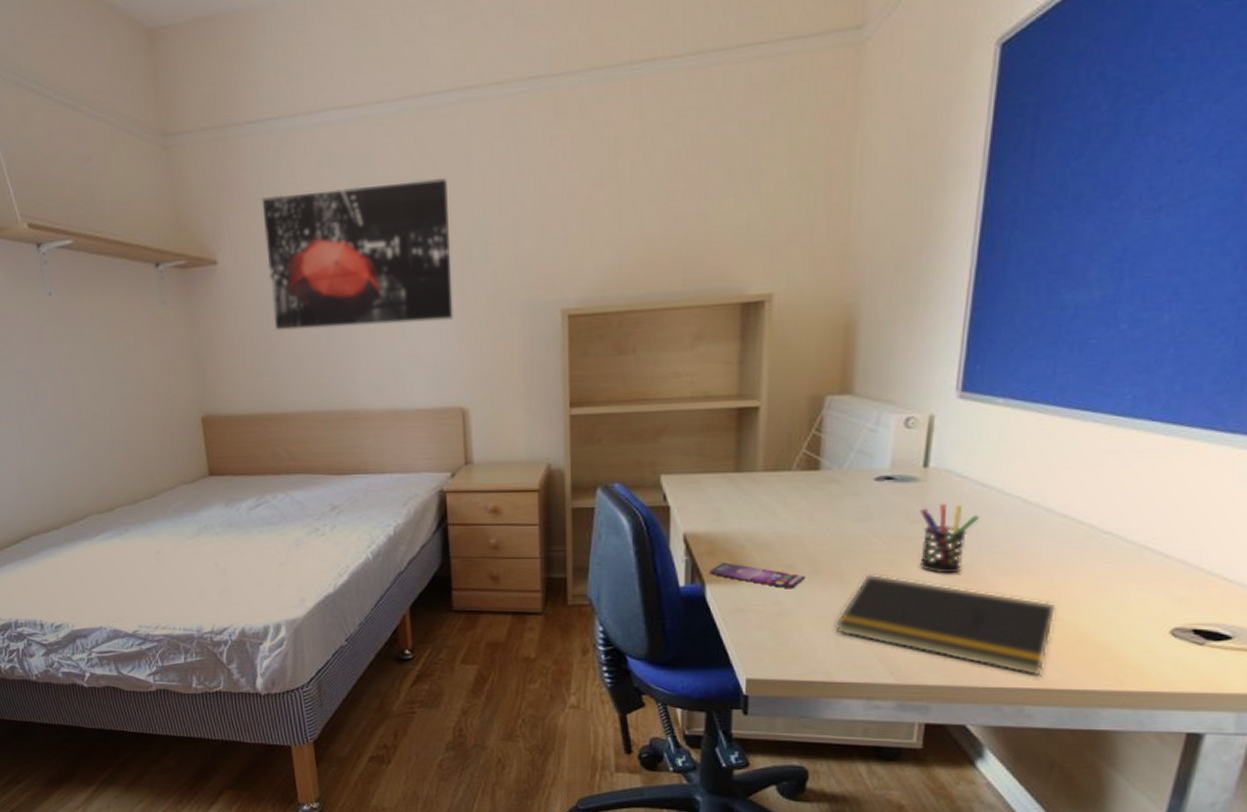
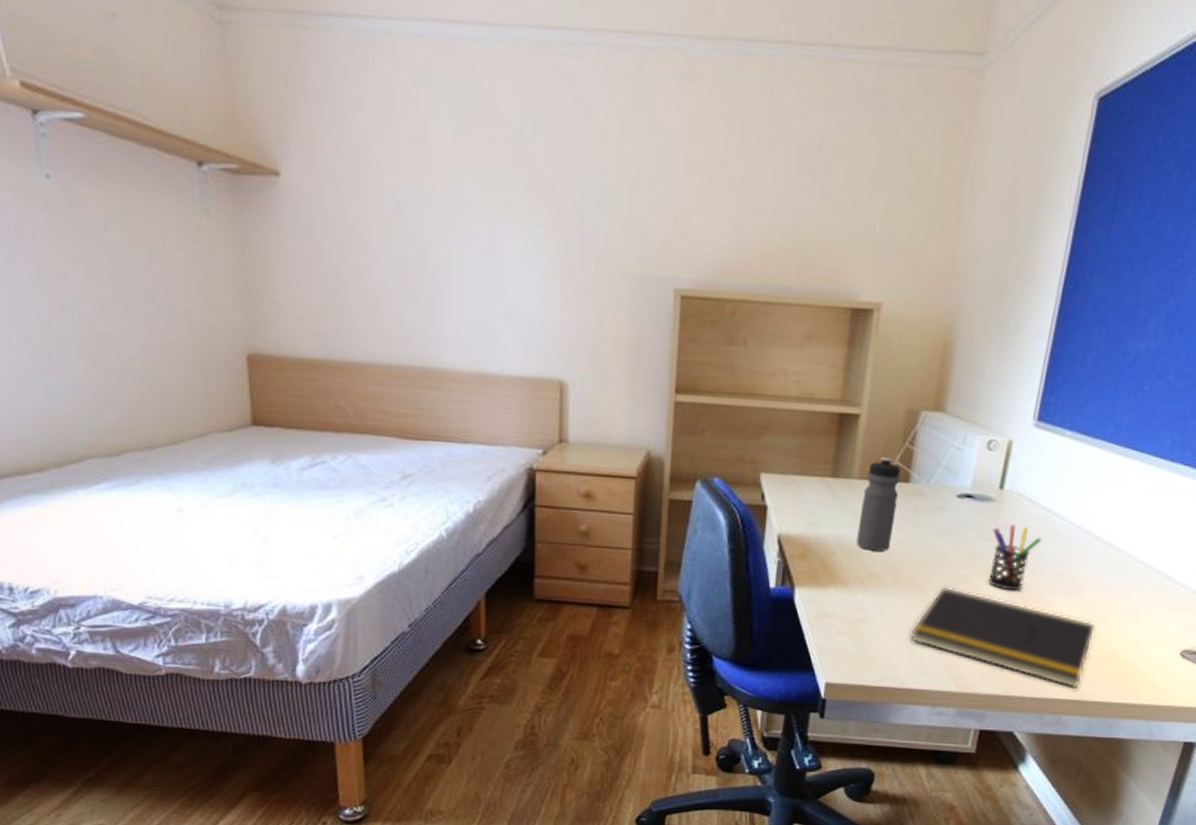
wall art: present [261,178,453,331] -> none [341,107,562,282]
smartphone: present [709,562,805,589] -> none [799,566,888,597]
water bottle: none [767,446,809,543] -> present [856,456,901,551]

